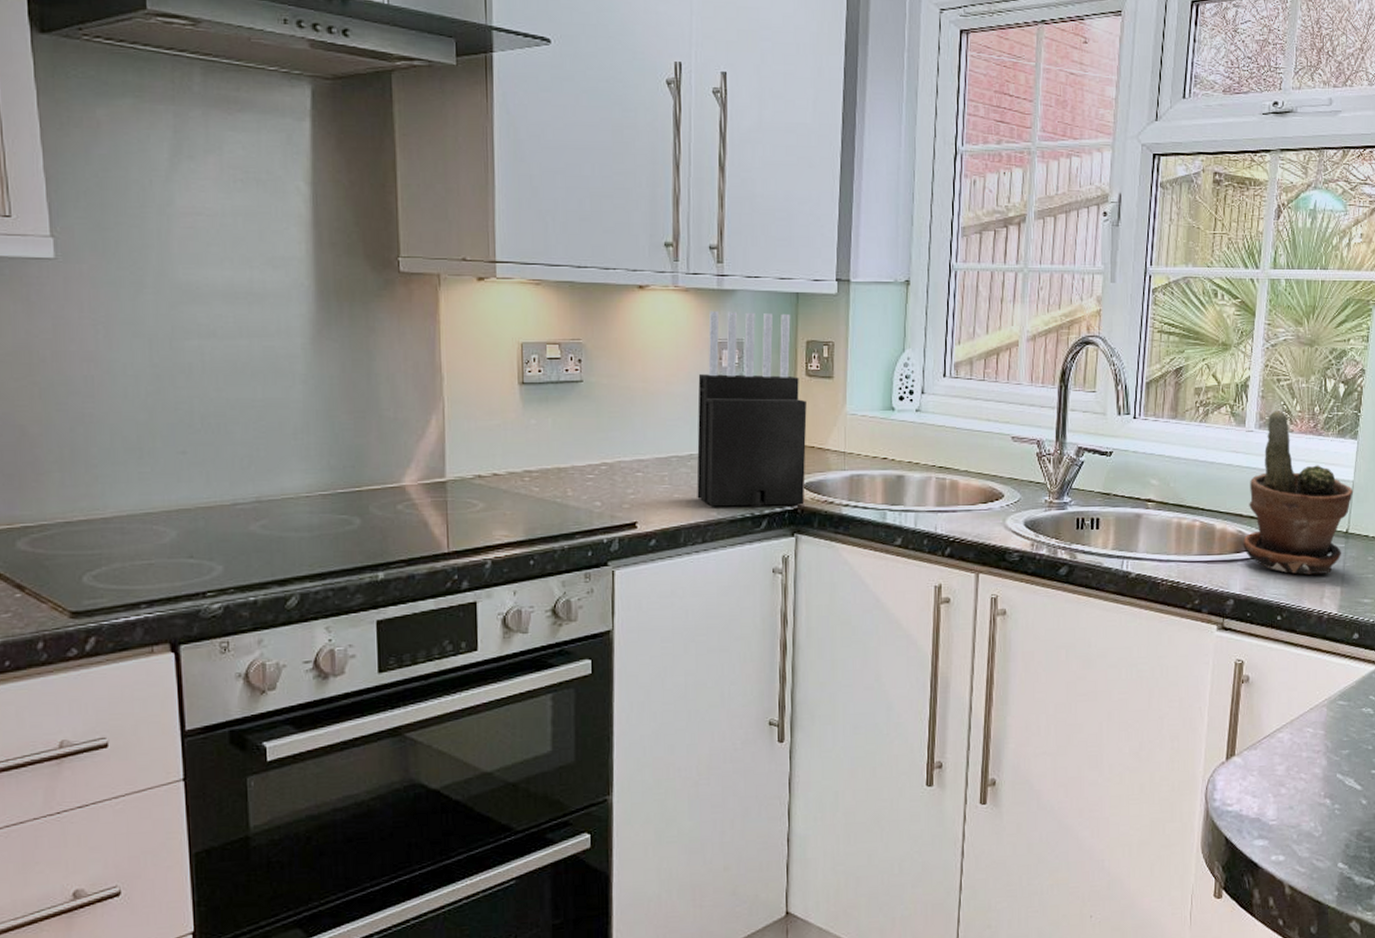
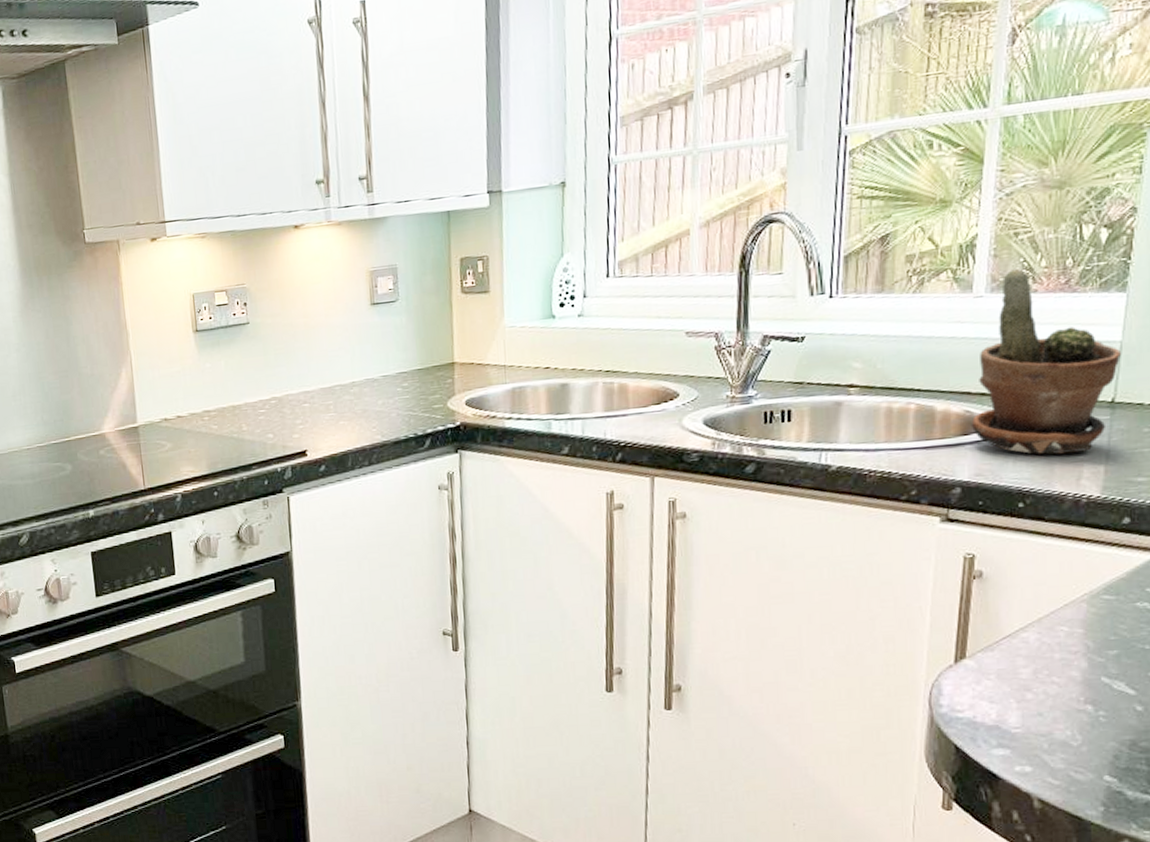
knife block: present [697,310,807,508] -> none [355,233,467,431]

